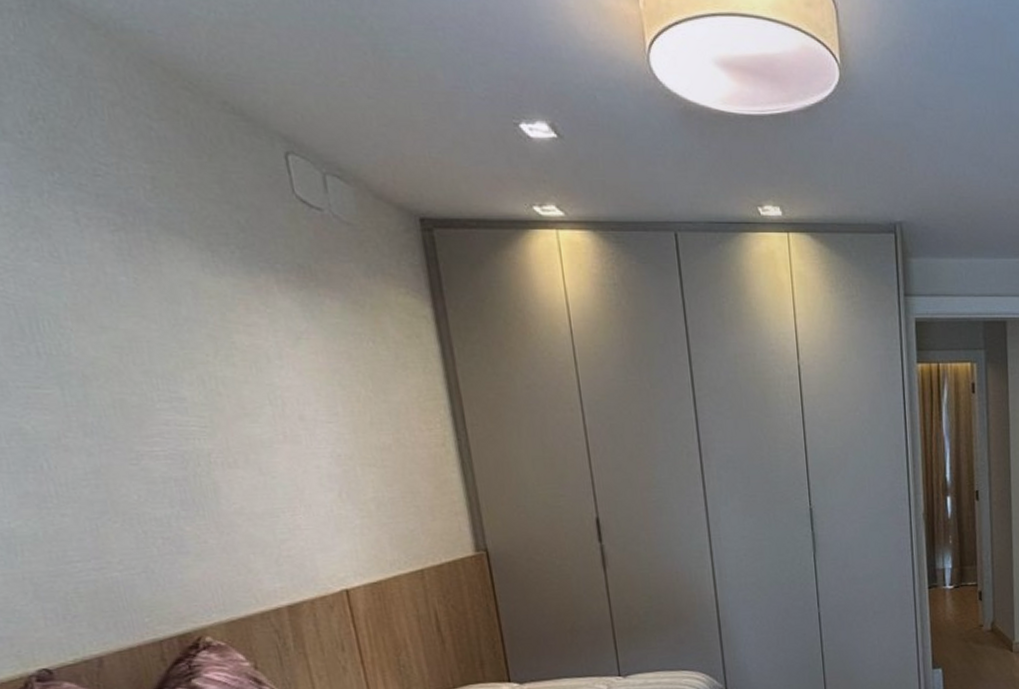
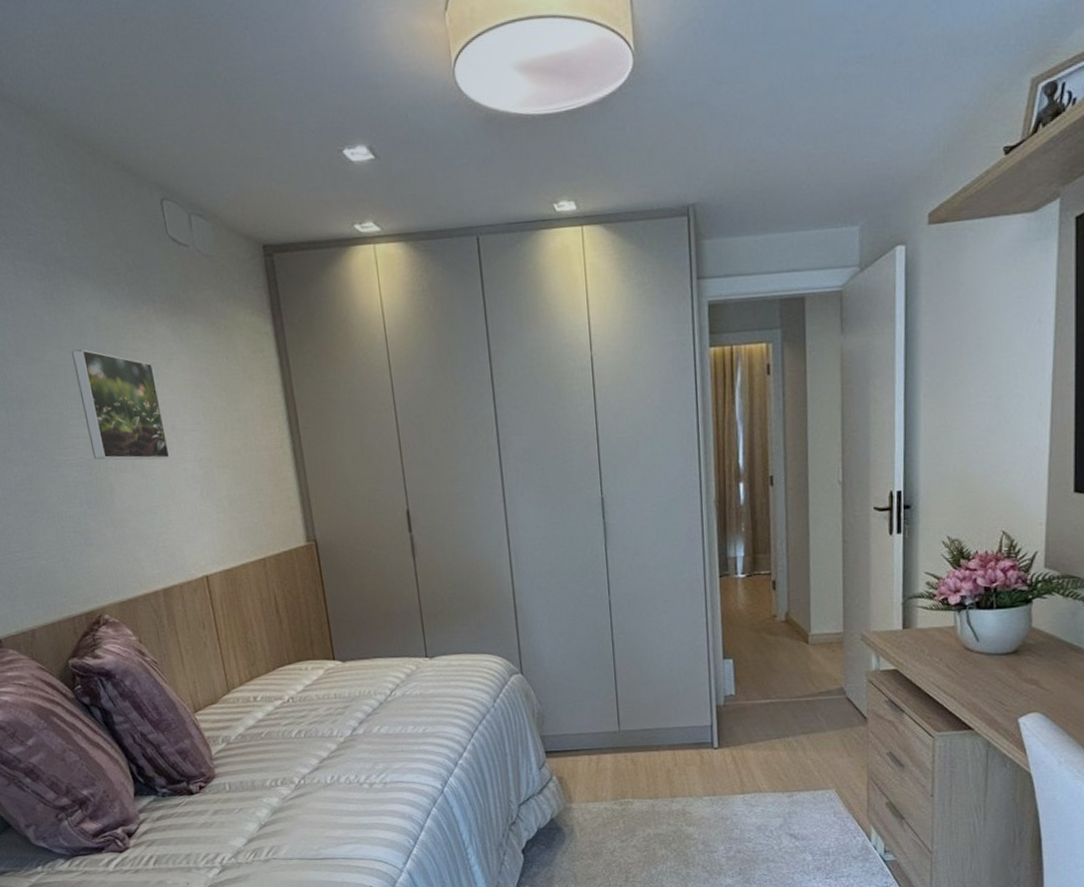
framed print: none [157,318,298,455] -> present [70,348,170,460]

